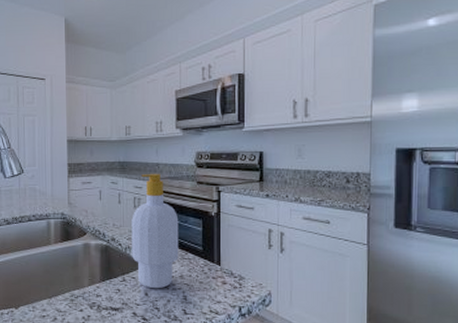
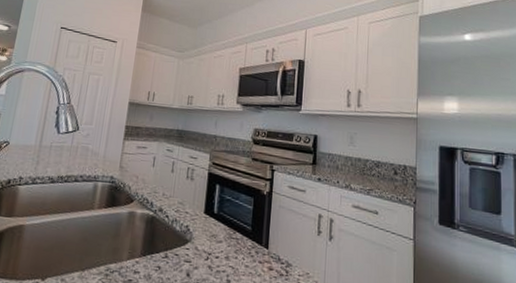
soap bottle: present [132,173,179,289] -> none [178,144,230,270]

